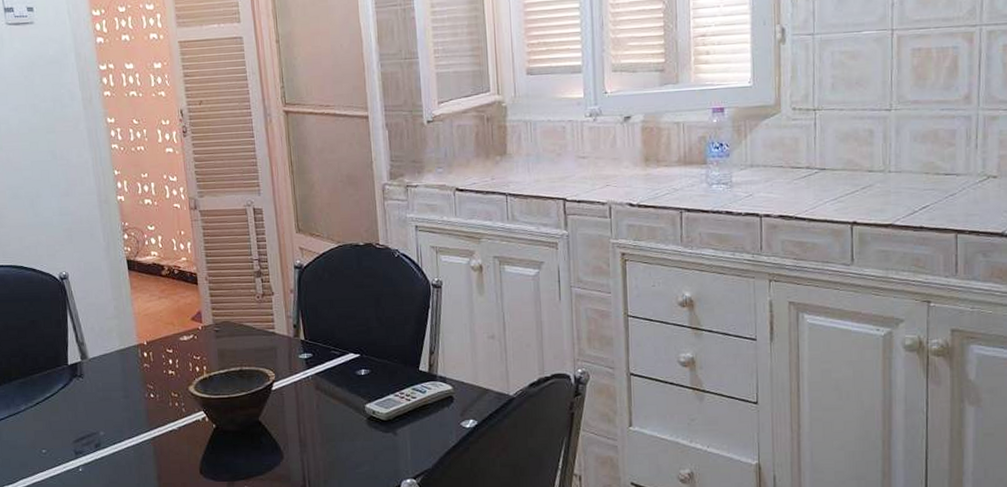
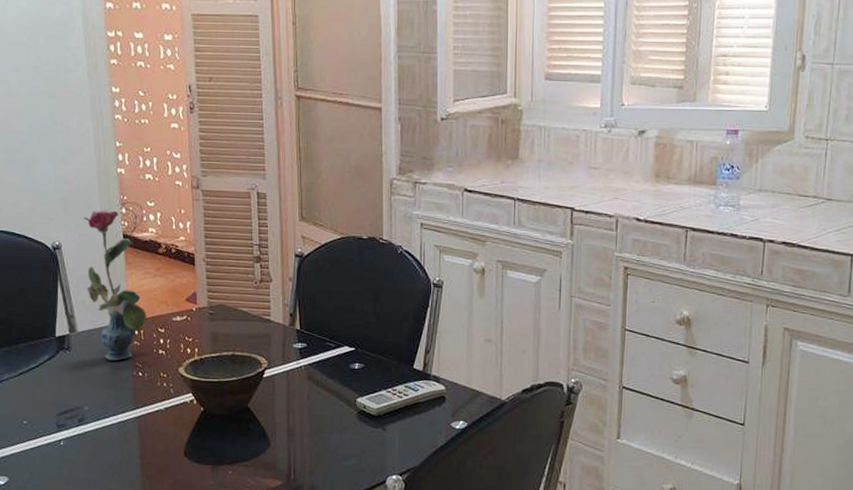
vase: none [88,236,155,384] -> present [83,209,147,361]

